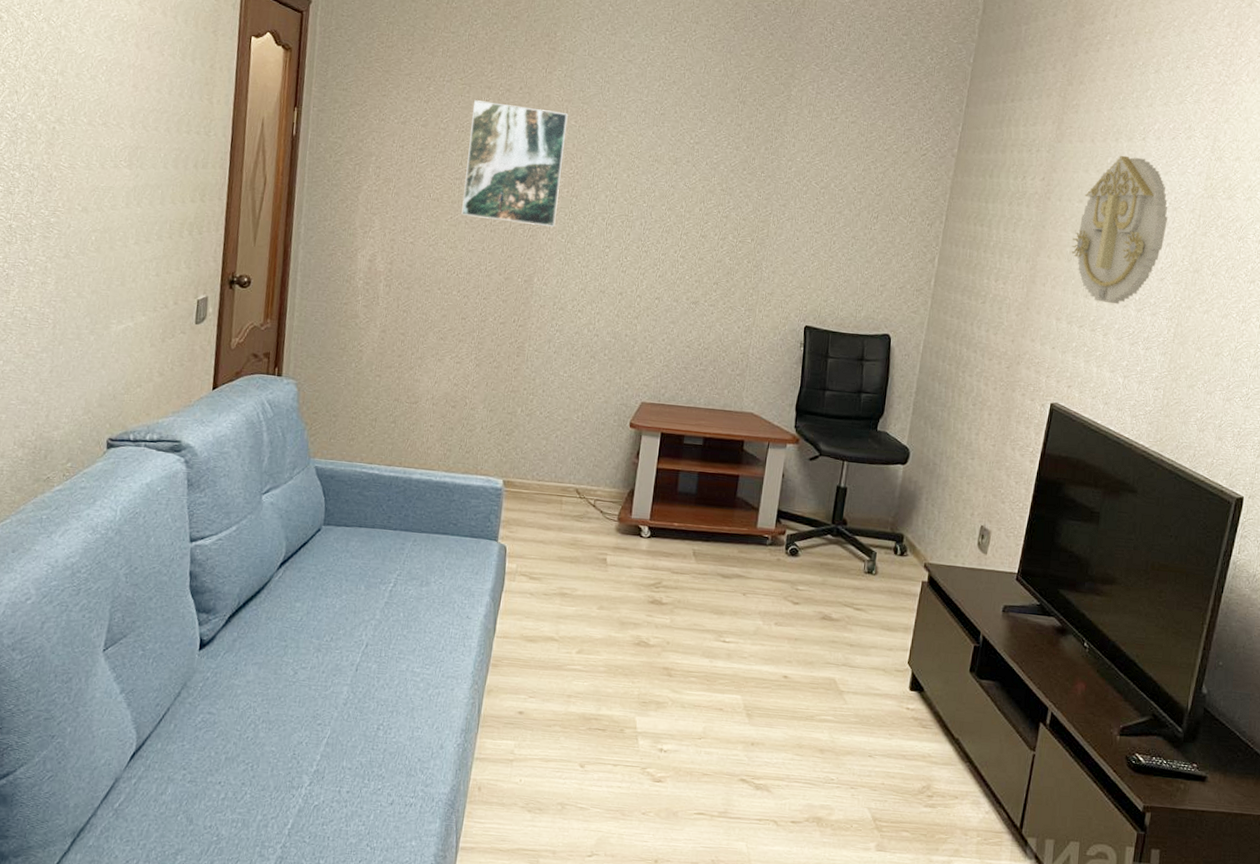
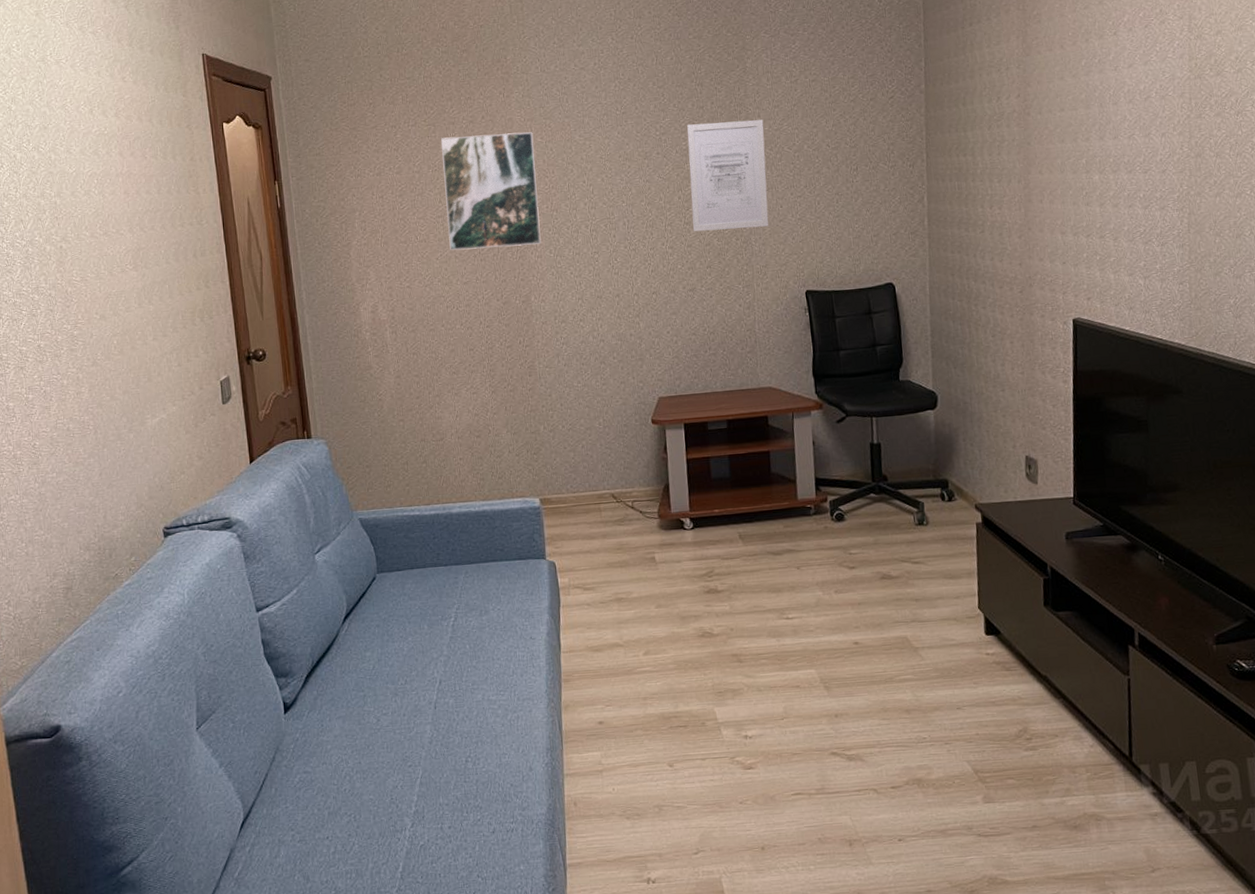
wall art: none [707,139,797,255] -> present [686,119,769,232]
wall decoration: present [1071,155,1168,305] -> none [1061,53,1158,207]

